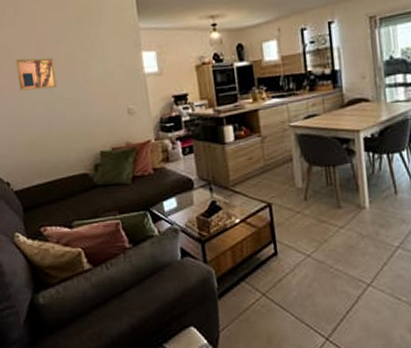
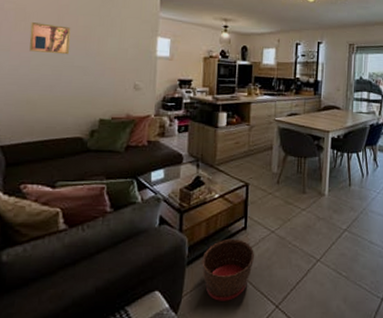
basket: none [233,266,292,335] -> present [201,238,254,301]

